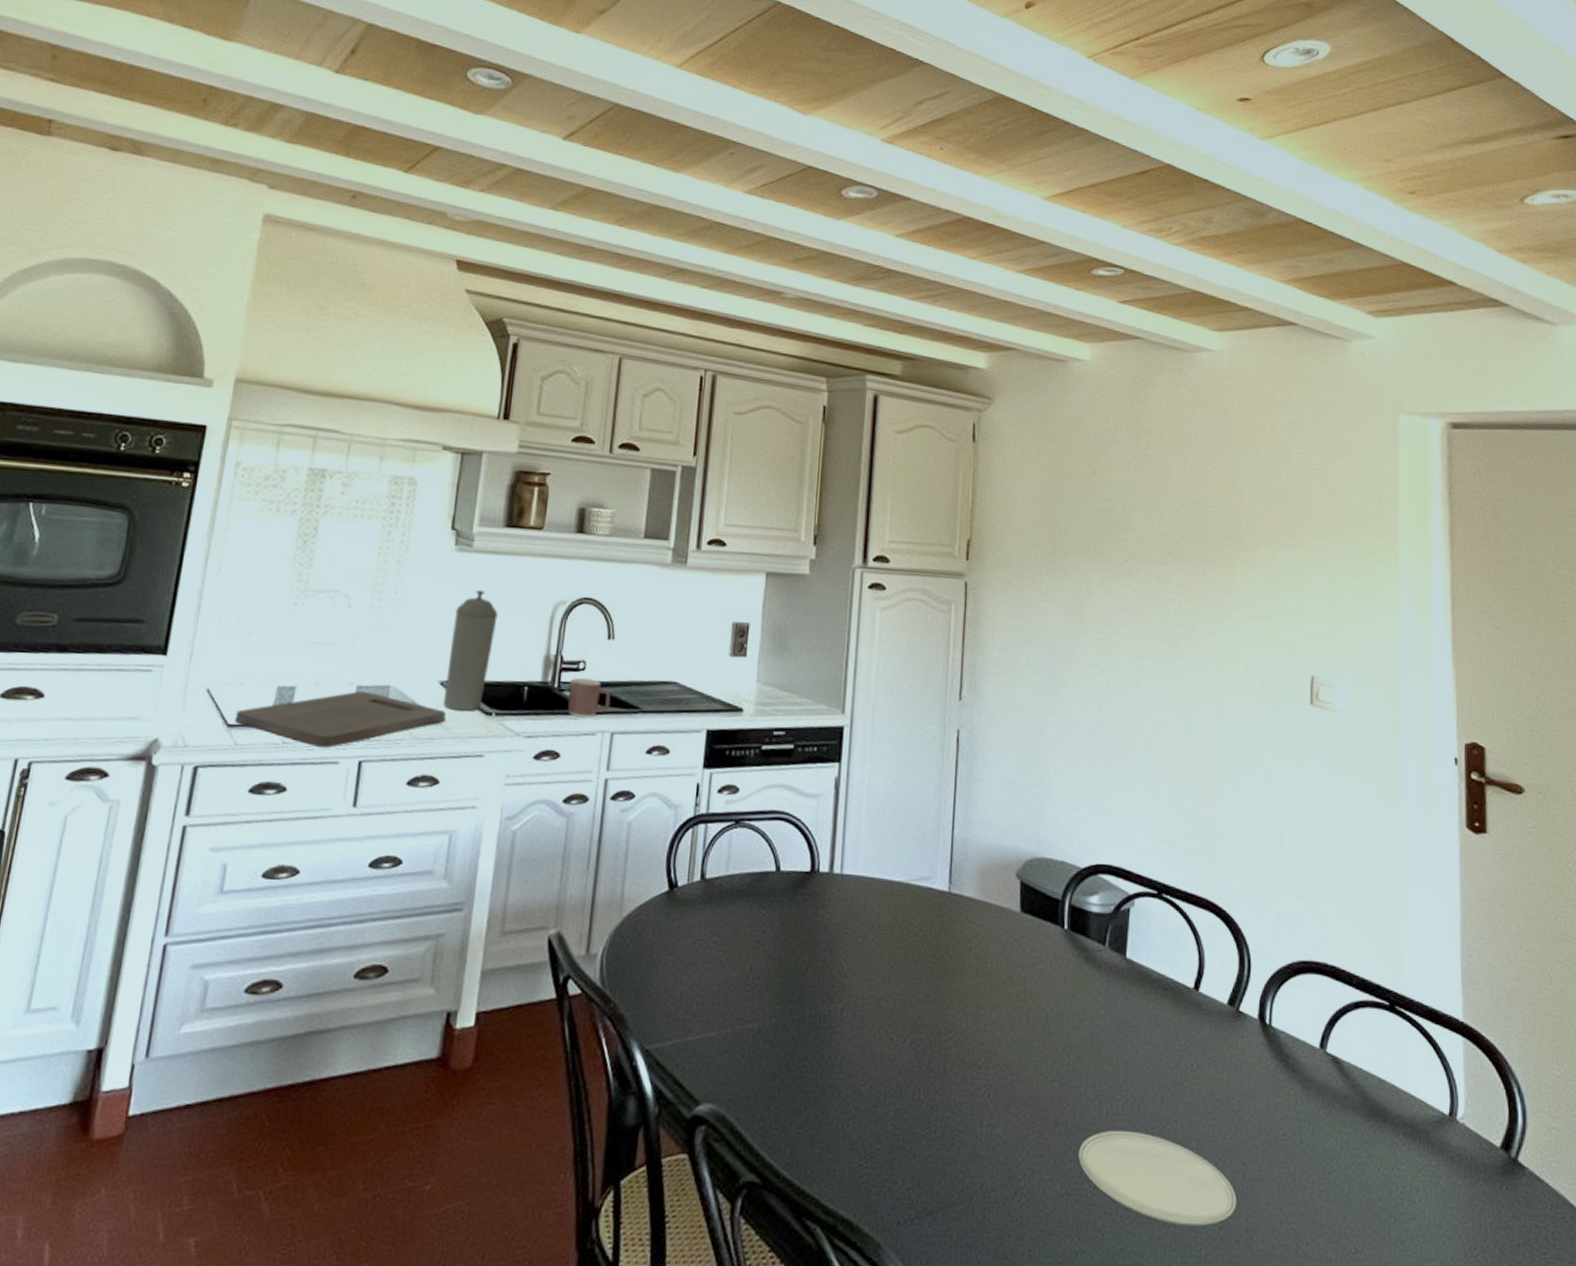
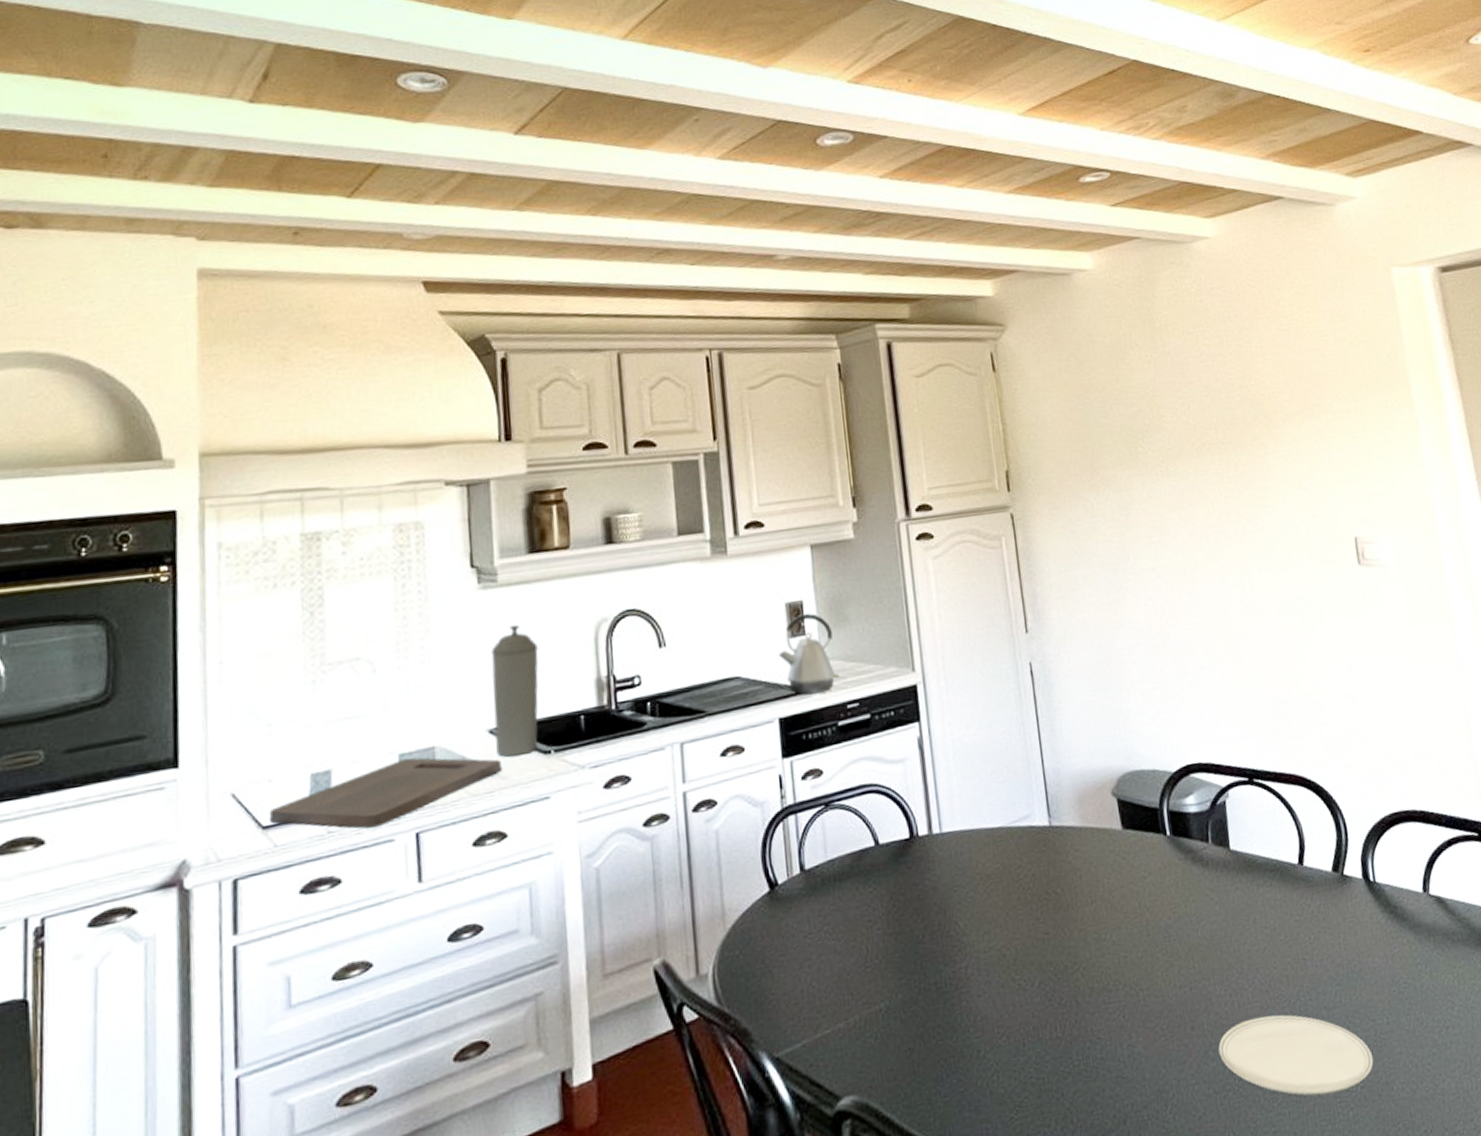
mug: present [567,678,611,718] -> none [628,692,674,736]
kettle: none [717,636,772,715] -> present [778,613,840,695]

